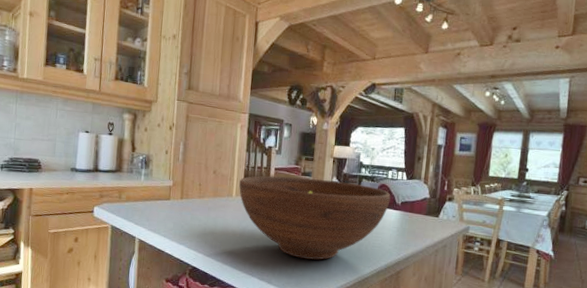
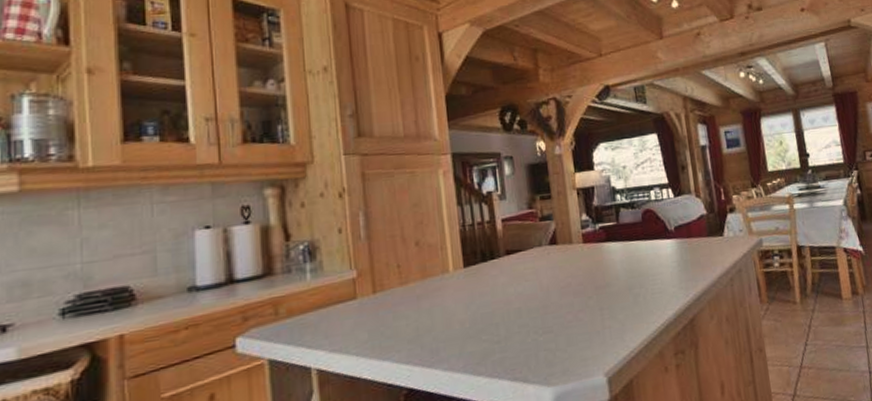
fruit bowl: present [239,176,391,260] -> none [456,215,661,336]

